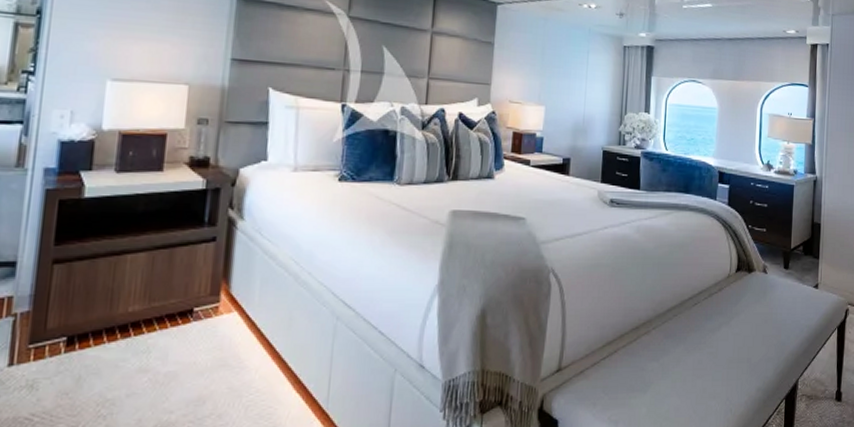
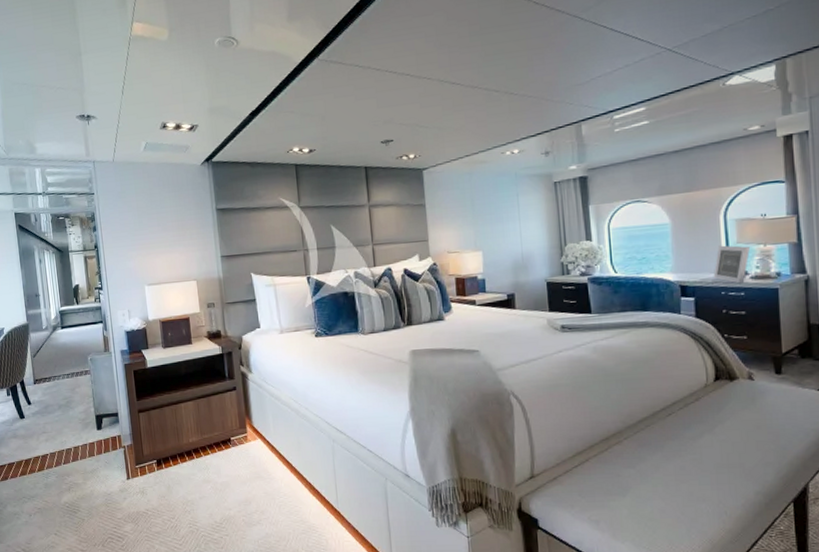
picture frame: none [746,137,776,177] -> present [713,245,750,284]

